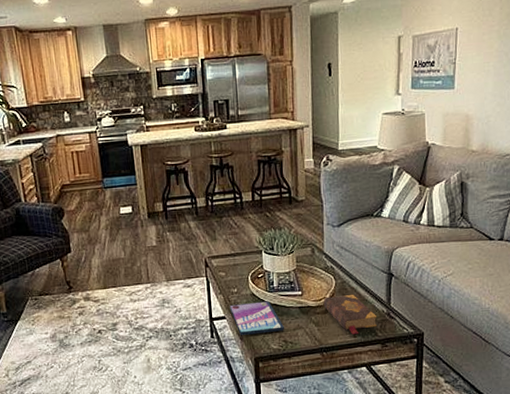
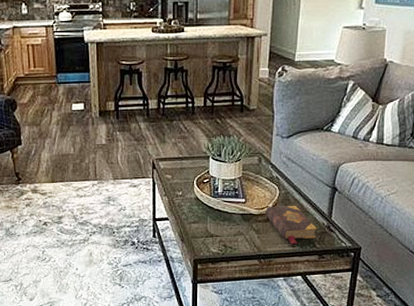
video game case: present [229,301,284,335] -> none [173,206,225,237]

